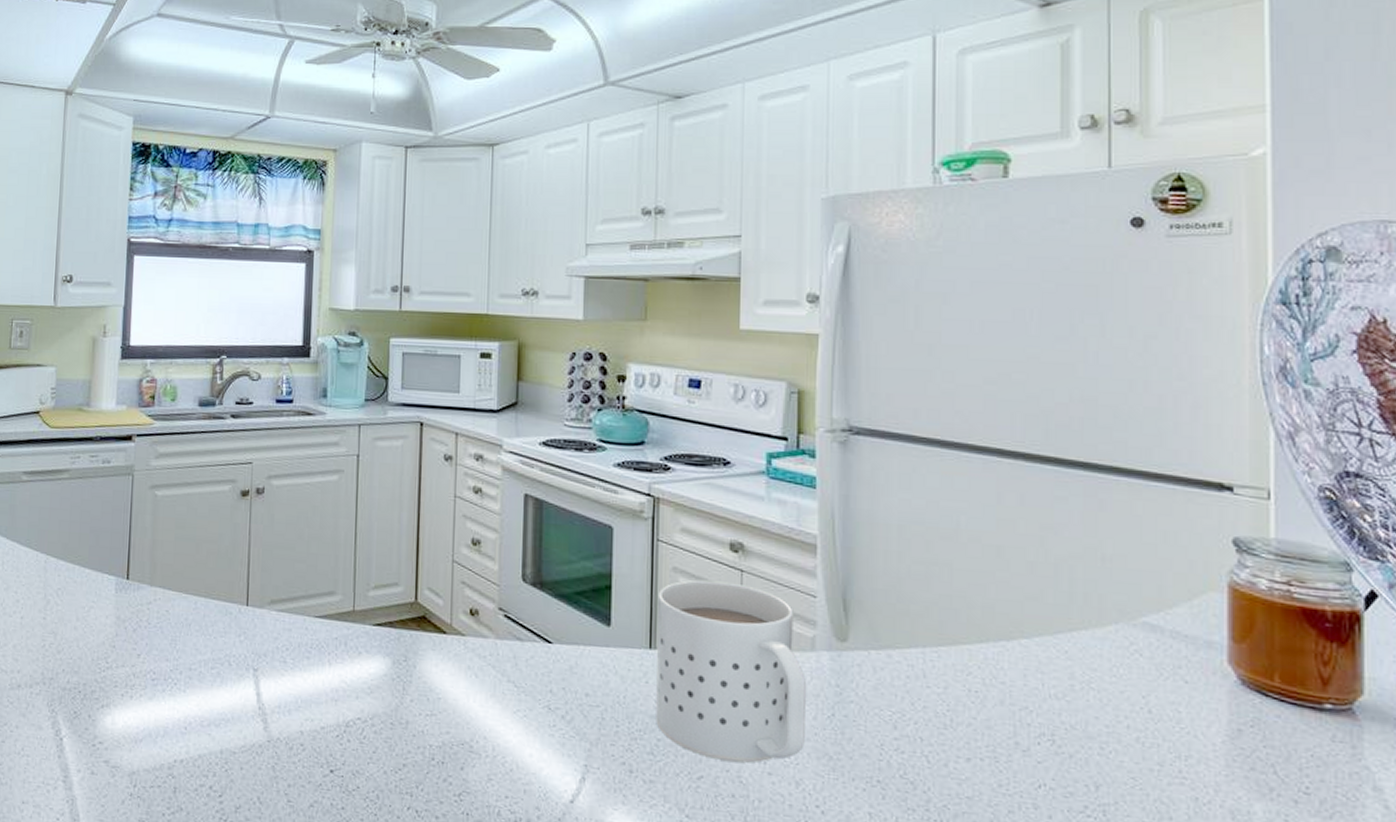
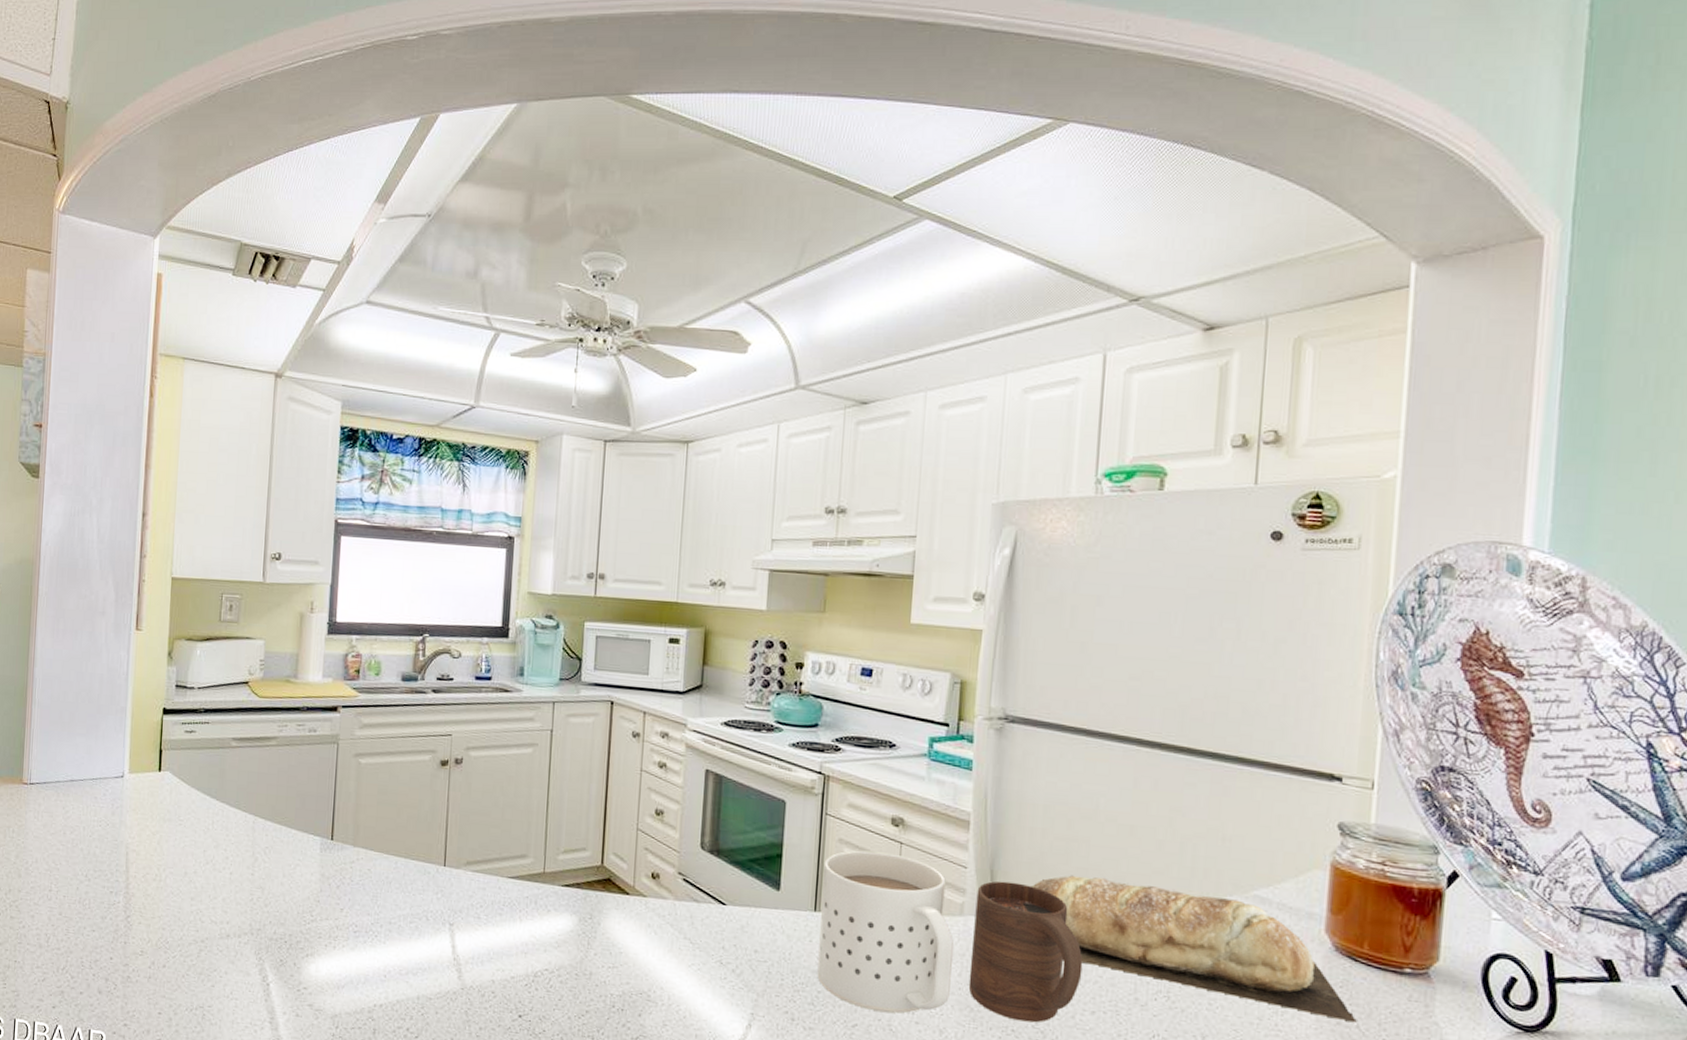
cup: none [825,611,953,772] -> present [968,881,1083,1023]
bread loaf: none [889,603,1274,768] -> present [1031,875,1357,1023]

